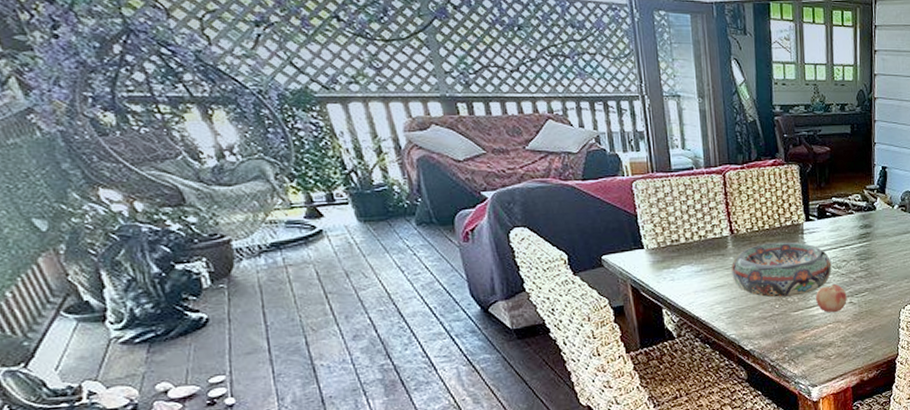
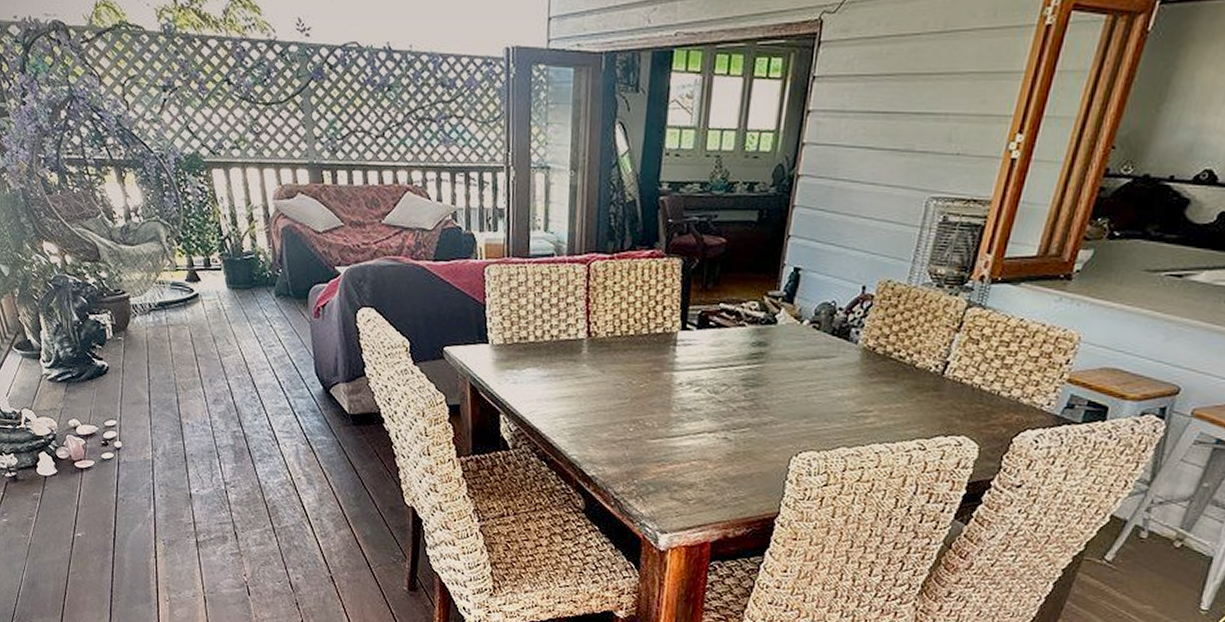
decorative bowl: present [730,242,832,298] -> none [581,352,707,421]
fruit: present [816,284,847,313] -> none [680,412,722,448]

